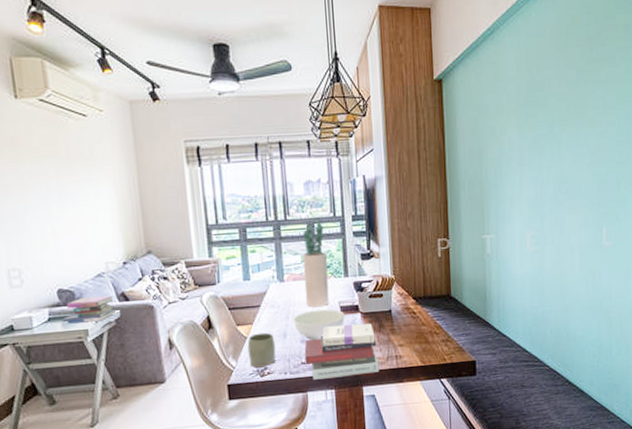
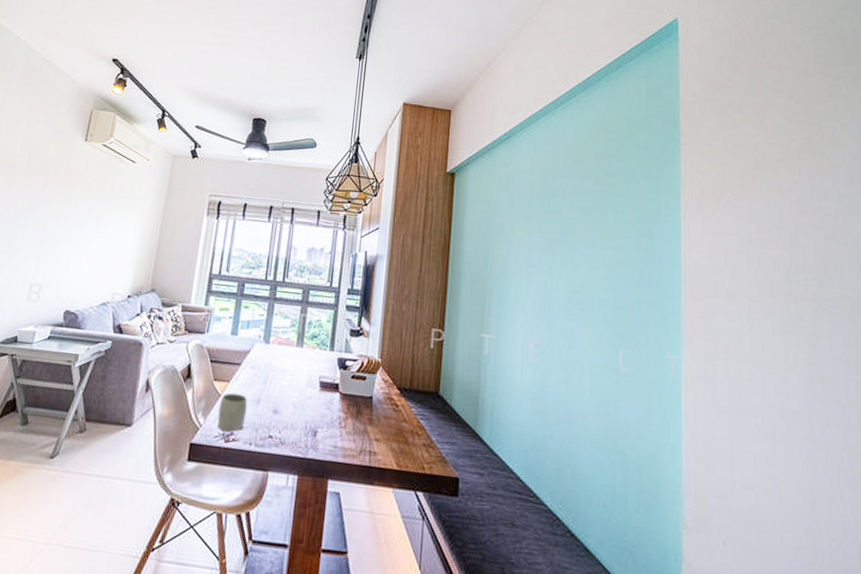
books: present [62,296,115,324] -> none [59,322,109,349]
bowl: present [293,309,345,341] -> none [270,379,323,415]
vase: present [303,218,330,308] -> none [286,285,318,379]
books: present [304,323,380,380] -> none [272,400,351,469]

